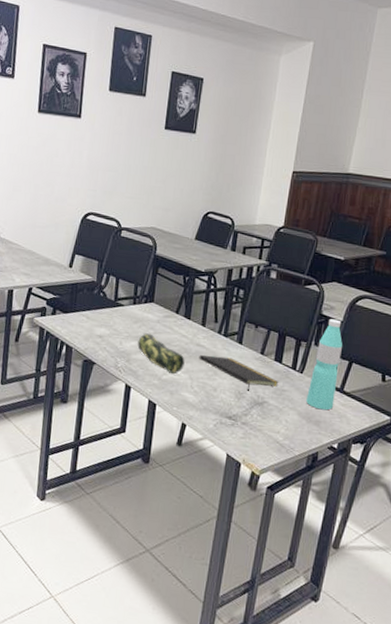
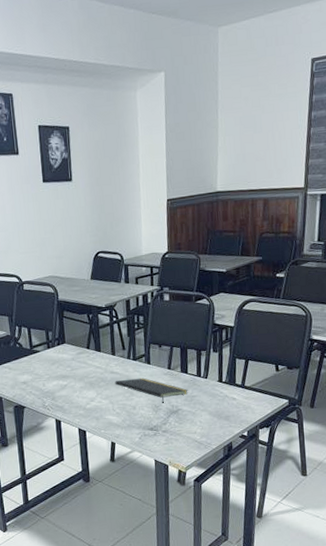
pencil case: present [137,333,185,375] -> none [58,371,104,403]
water bottle: present [306,319,343,411] -> none [214,325,239,406]

